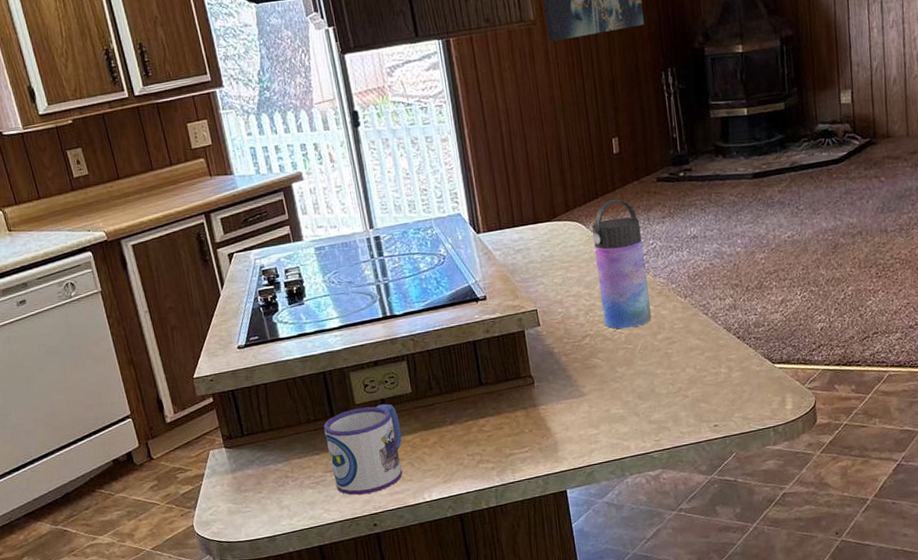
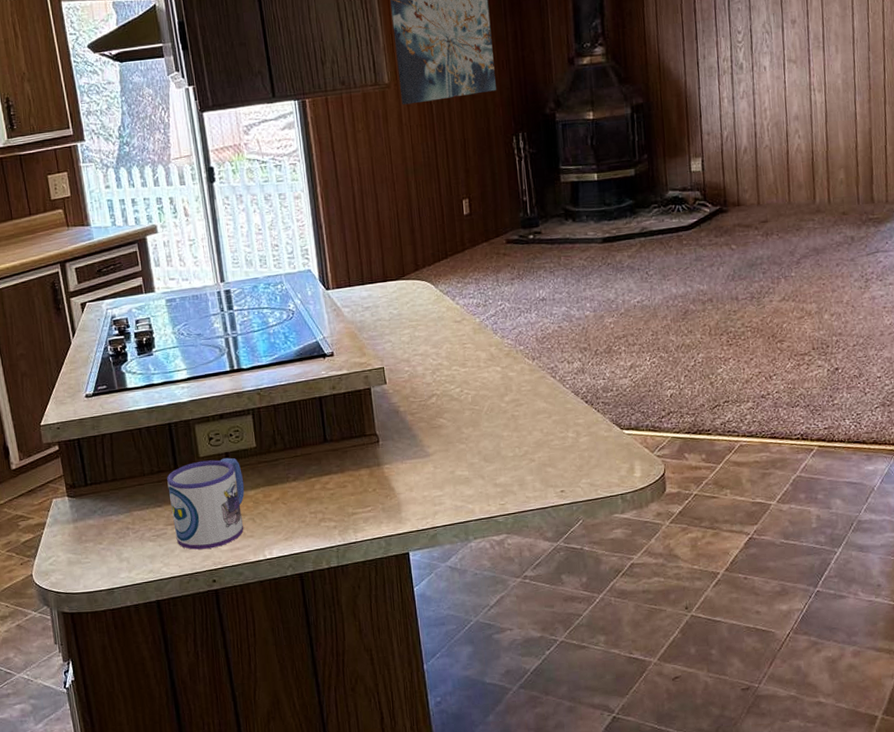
water bottle: present [591,199,651,329] -> none [440,260,498,390]

